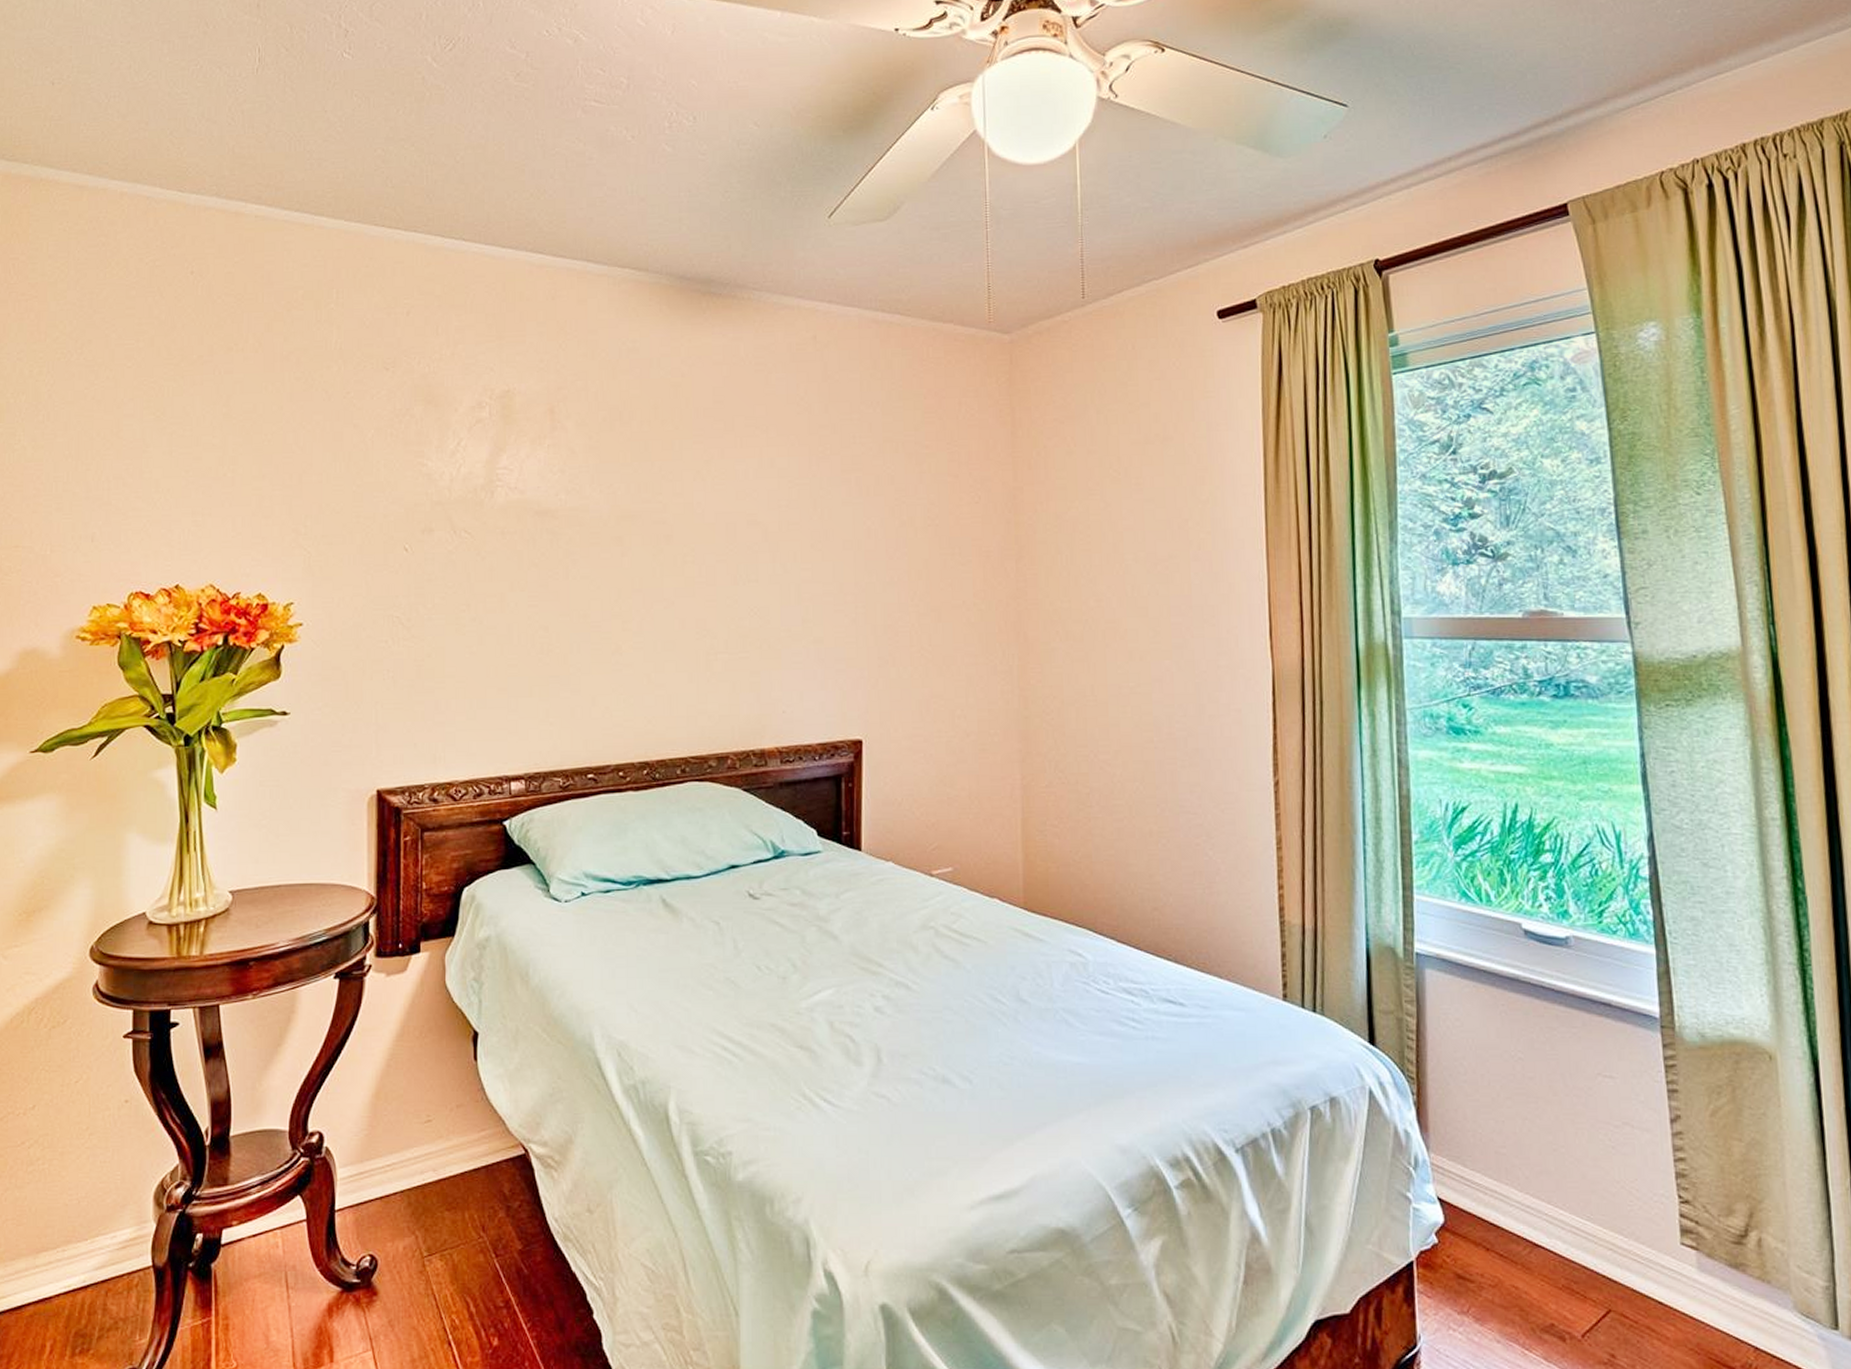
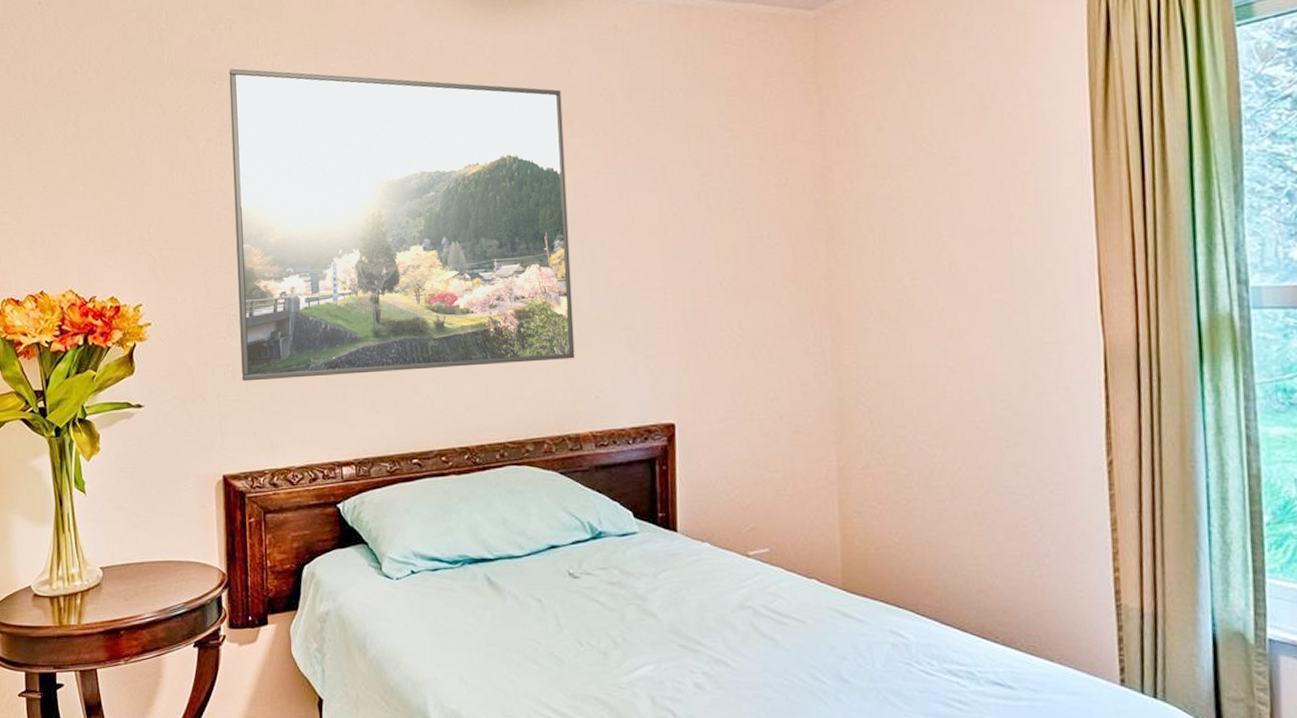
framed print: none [404,356,763,689] -> present [229,68,575,381]

